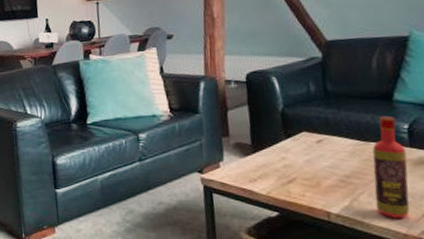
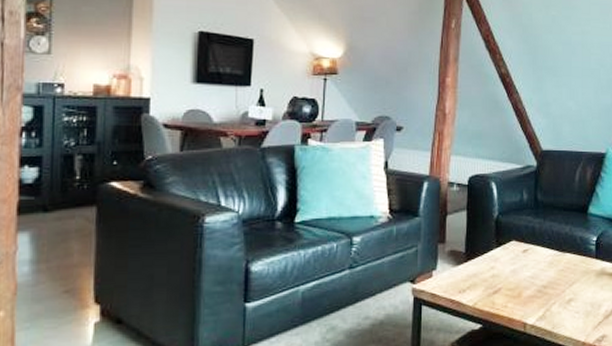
bottle: present [372,115,410,218] -> none [564,227,592,327]

